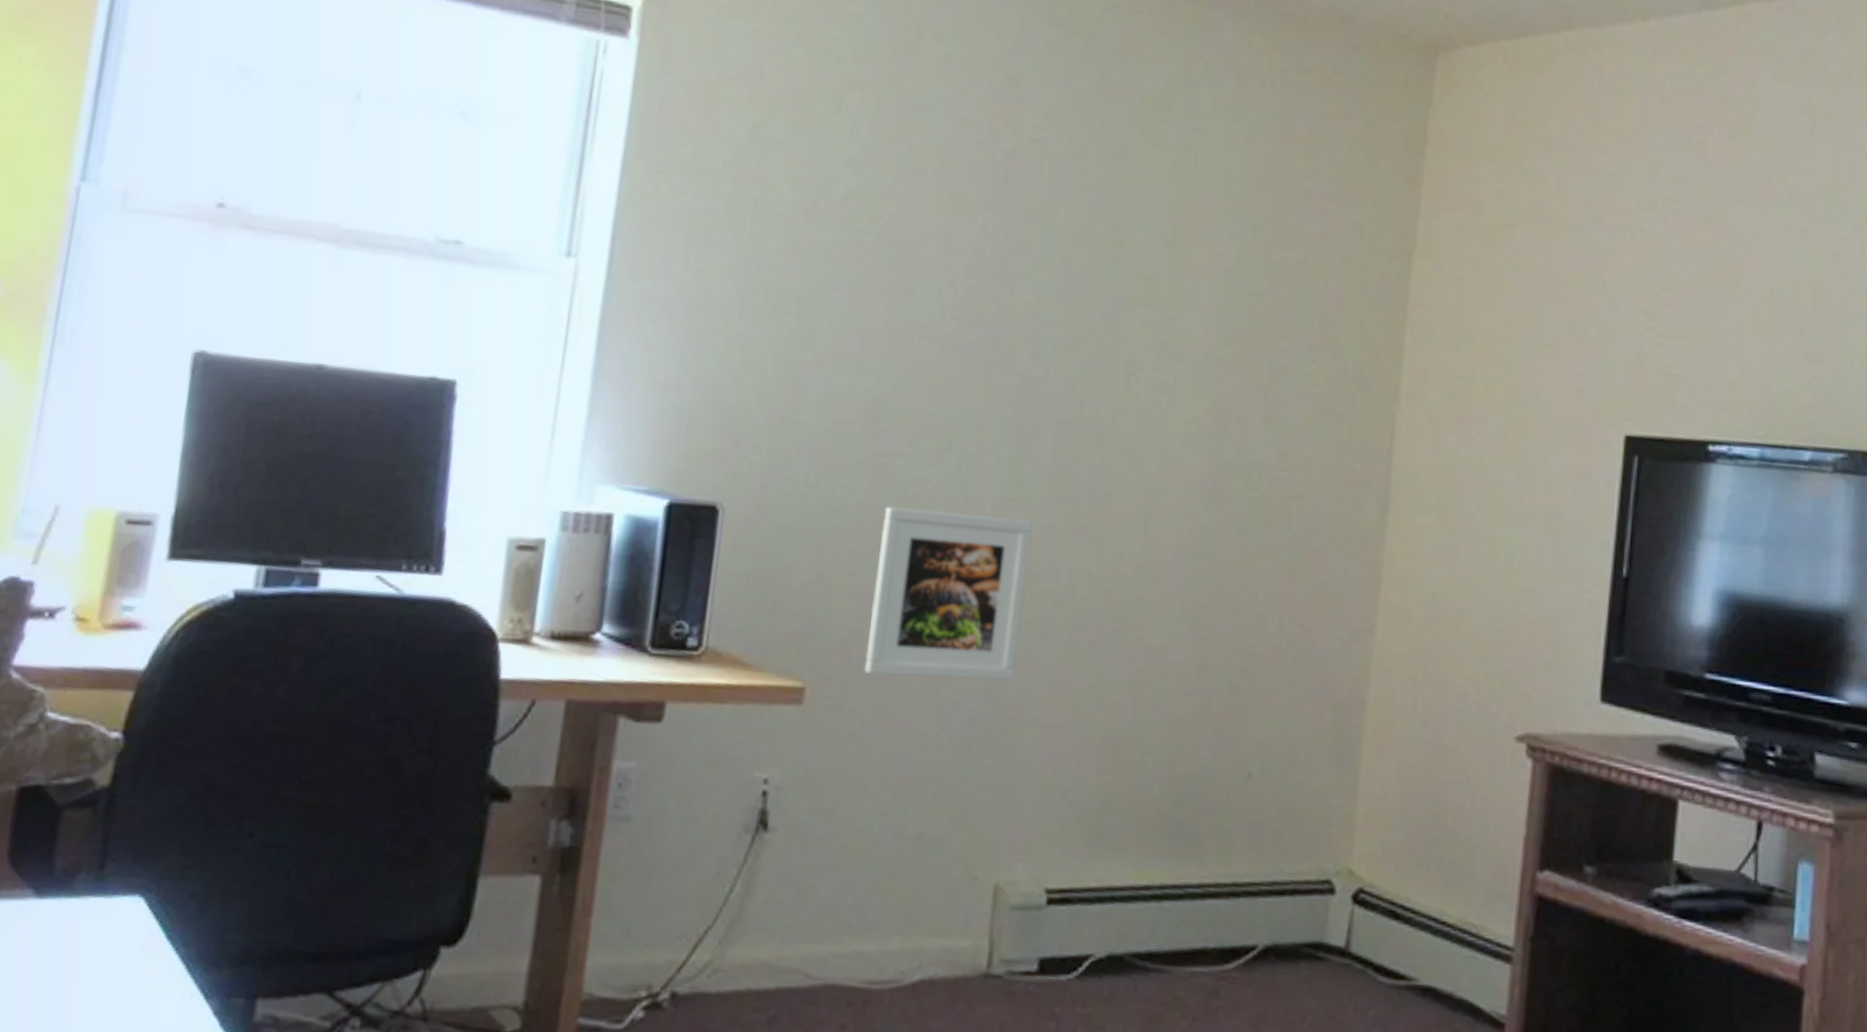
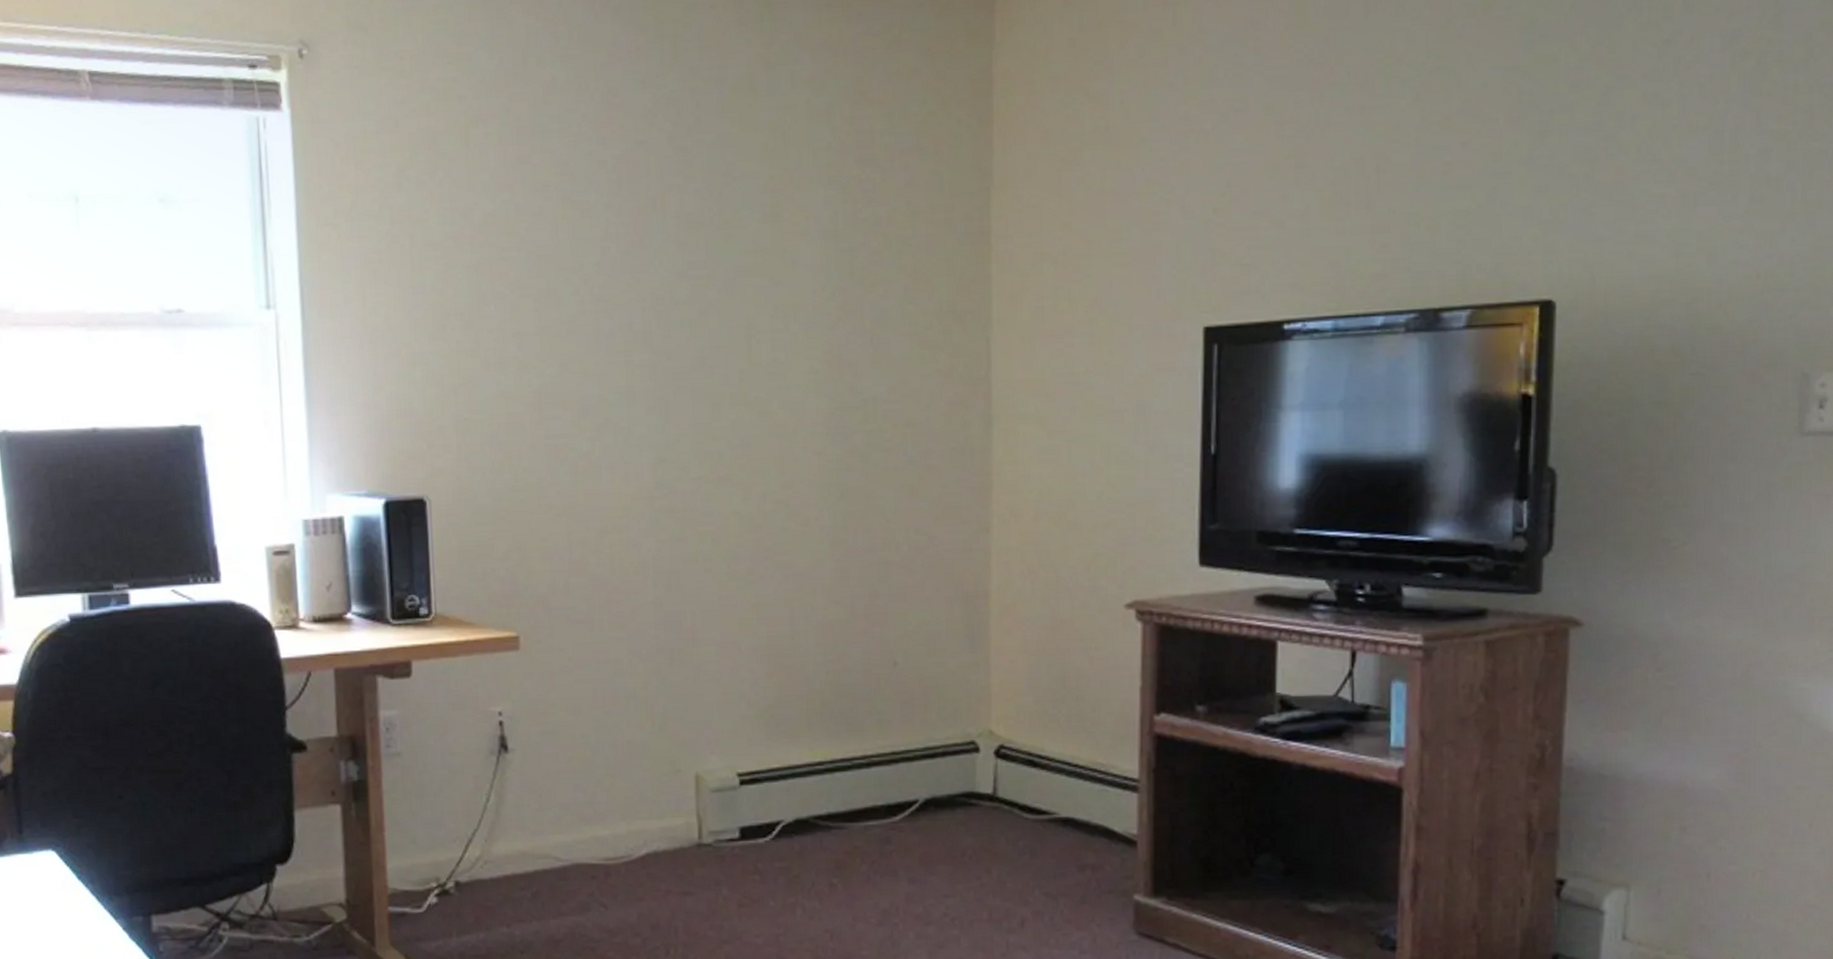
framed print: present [864,506,1033,681] -> none [560,475,688,620]

